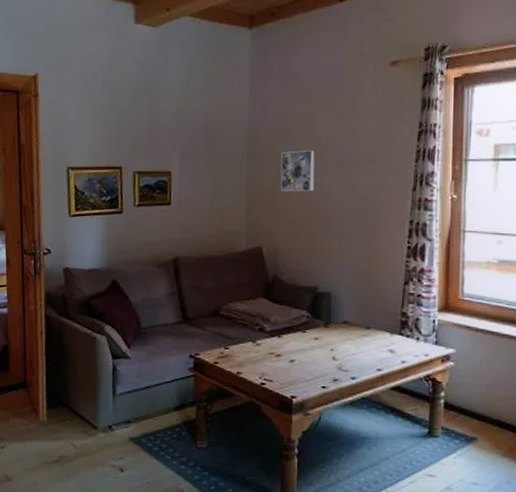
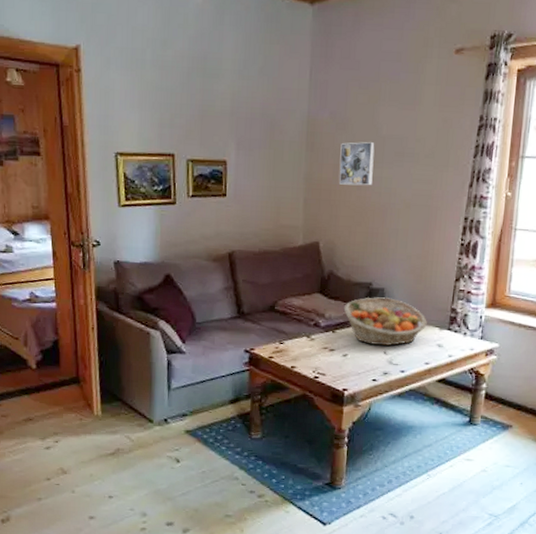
fruit basket: none [289,301,377,351] -> present [343,297,427,346]

